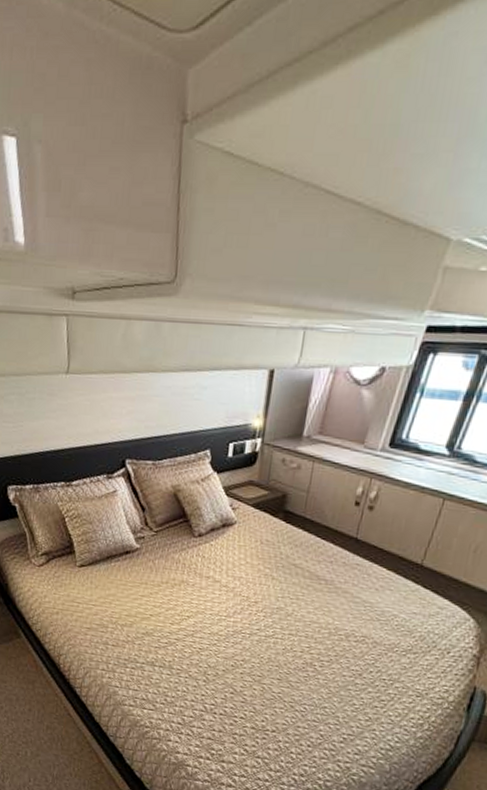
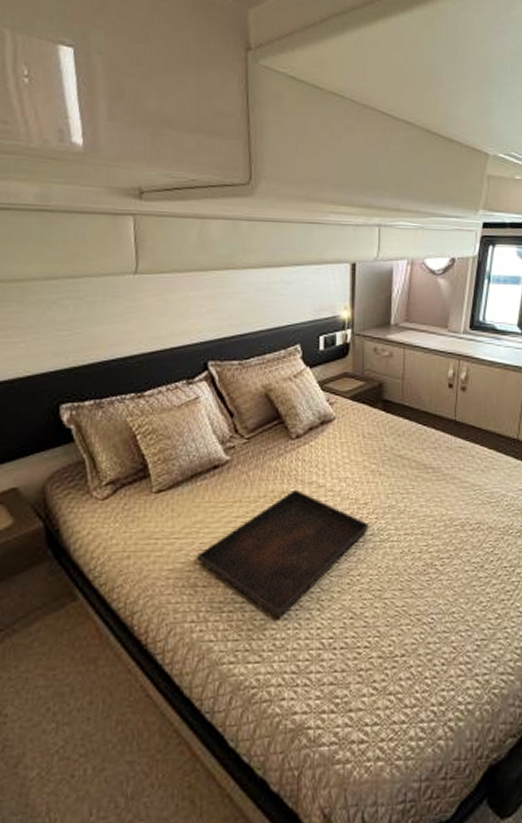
serving tray: none [109,580,257,681] -> present [197,489,369,619]

